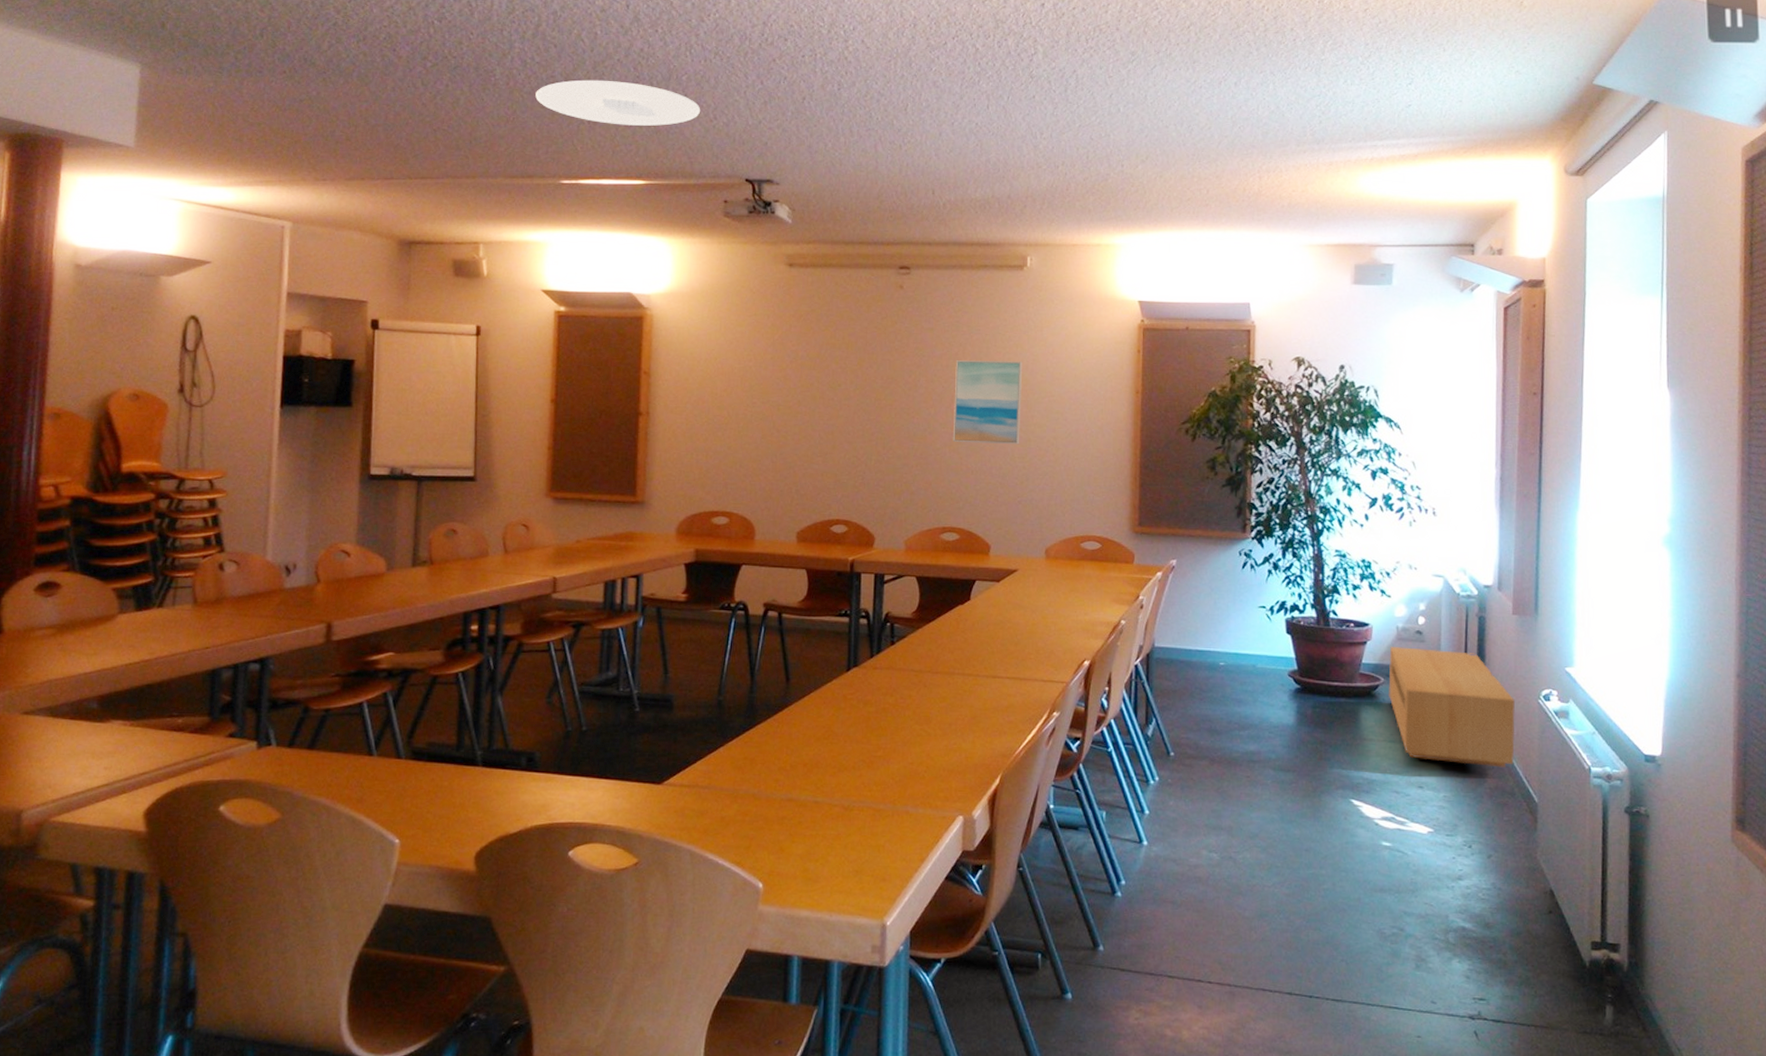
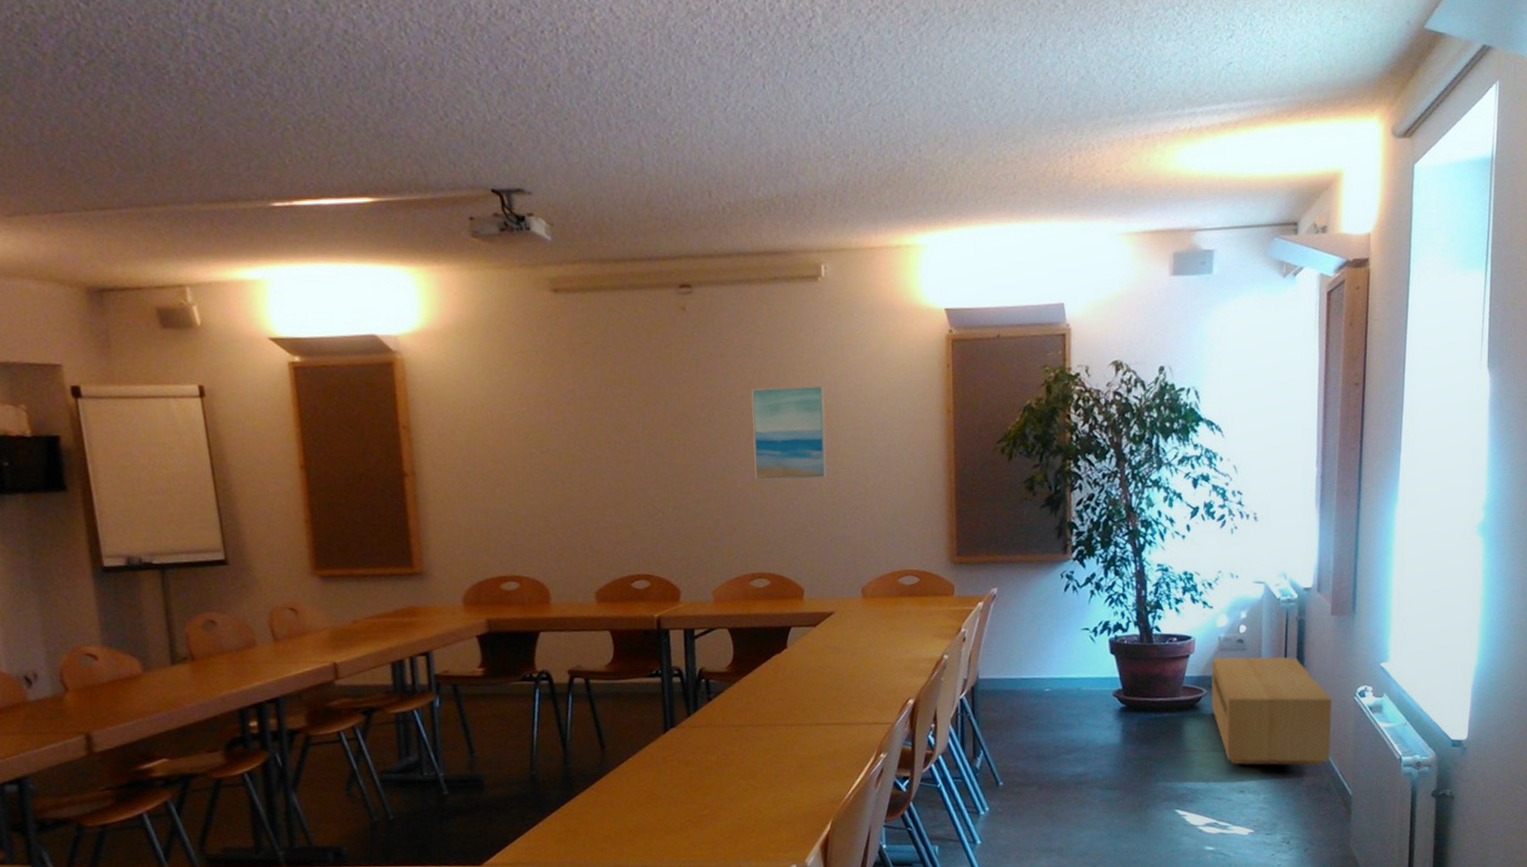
ceiling light: present [536,80,701,126] -> none [223,72,428,130]

